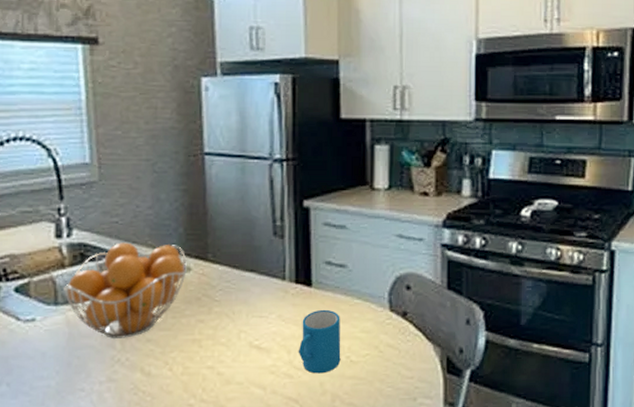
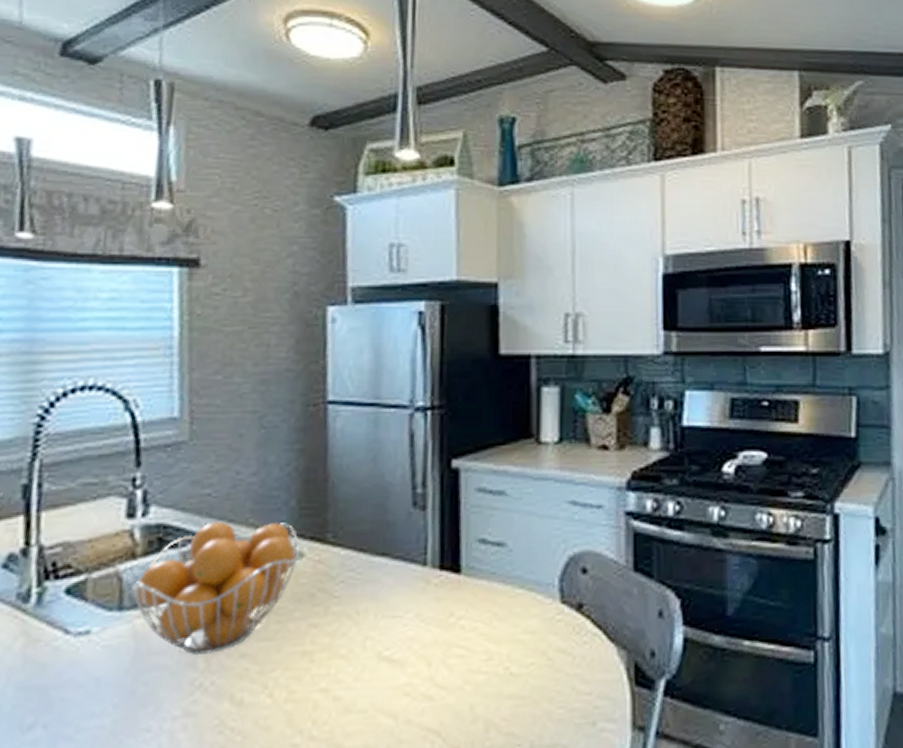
mug: present [298,309,341,374] -> none [441,603,498,694]

